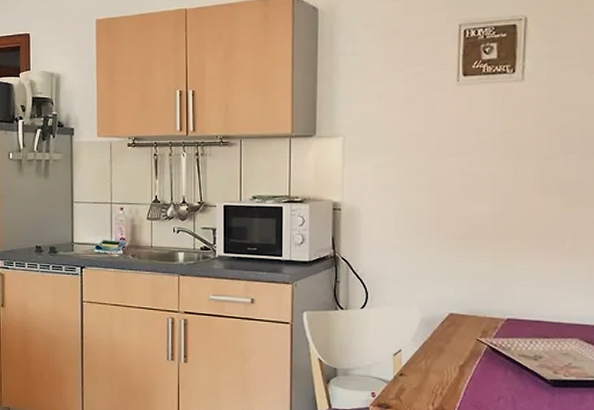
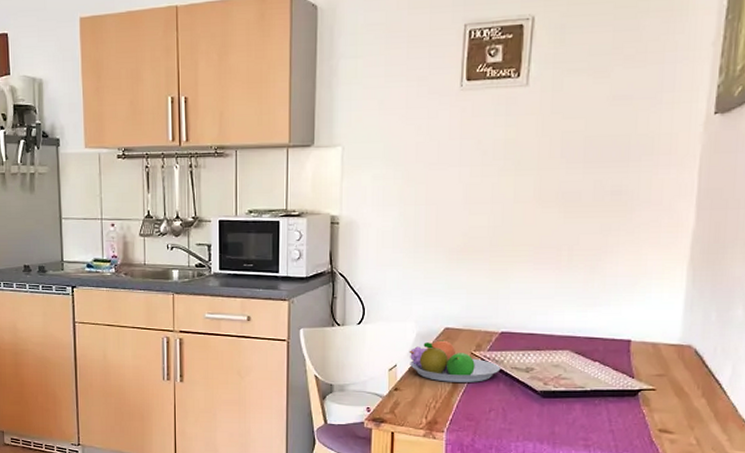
fruit bowl: none [413,324,508,369] -> present [409,339,501,382]

